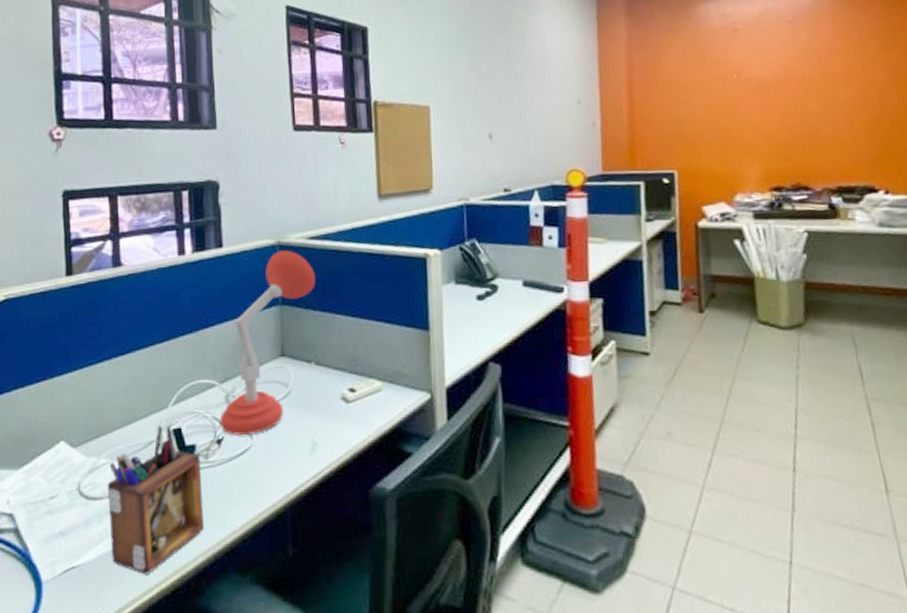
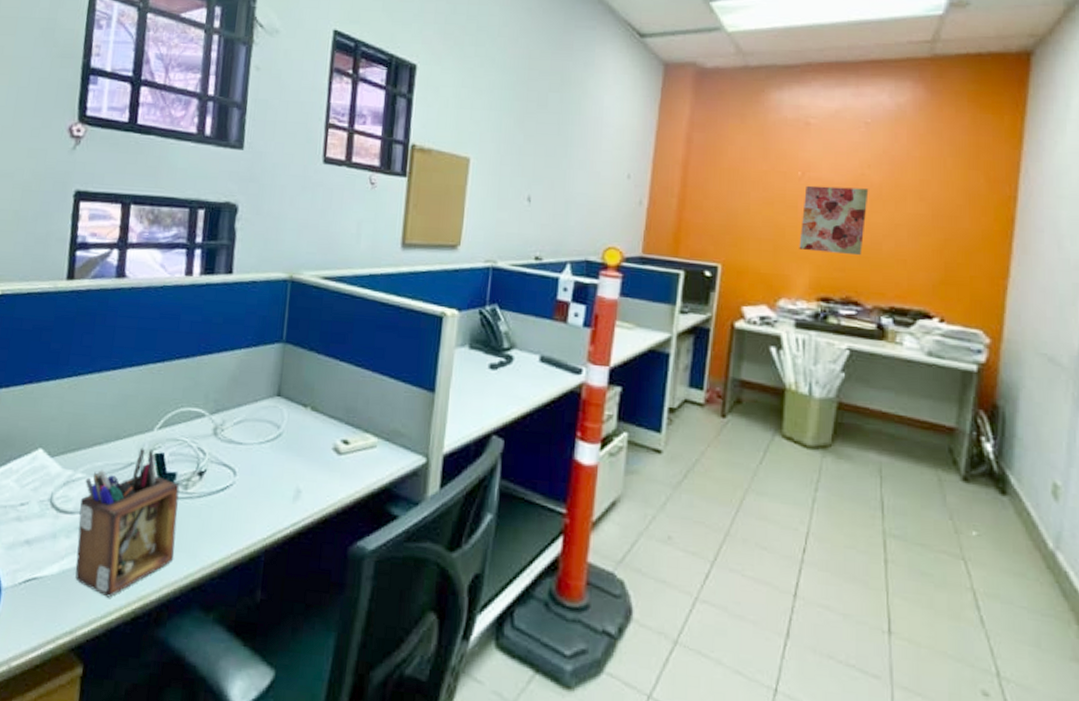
desk lamp: present [219,250,315,435] -> none [204,286,324,472]
wall art: none [743,81,804,146] -> present [799,185,869,256]

